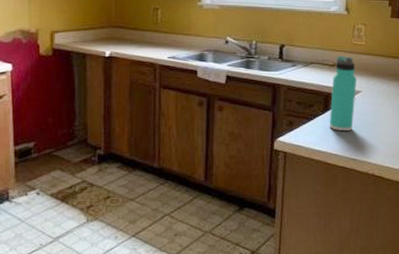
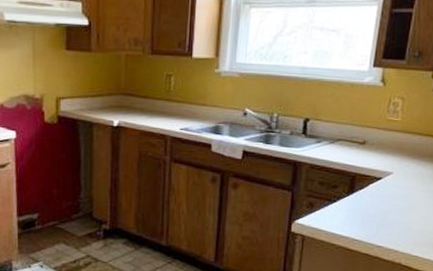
thermos bottle: present [329,55,356,132] -> none [353,132,388,216]

